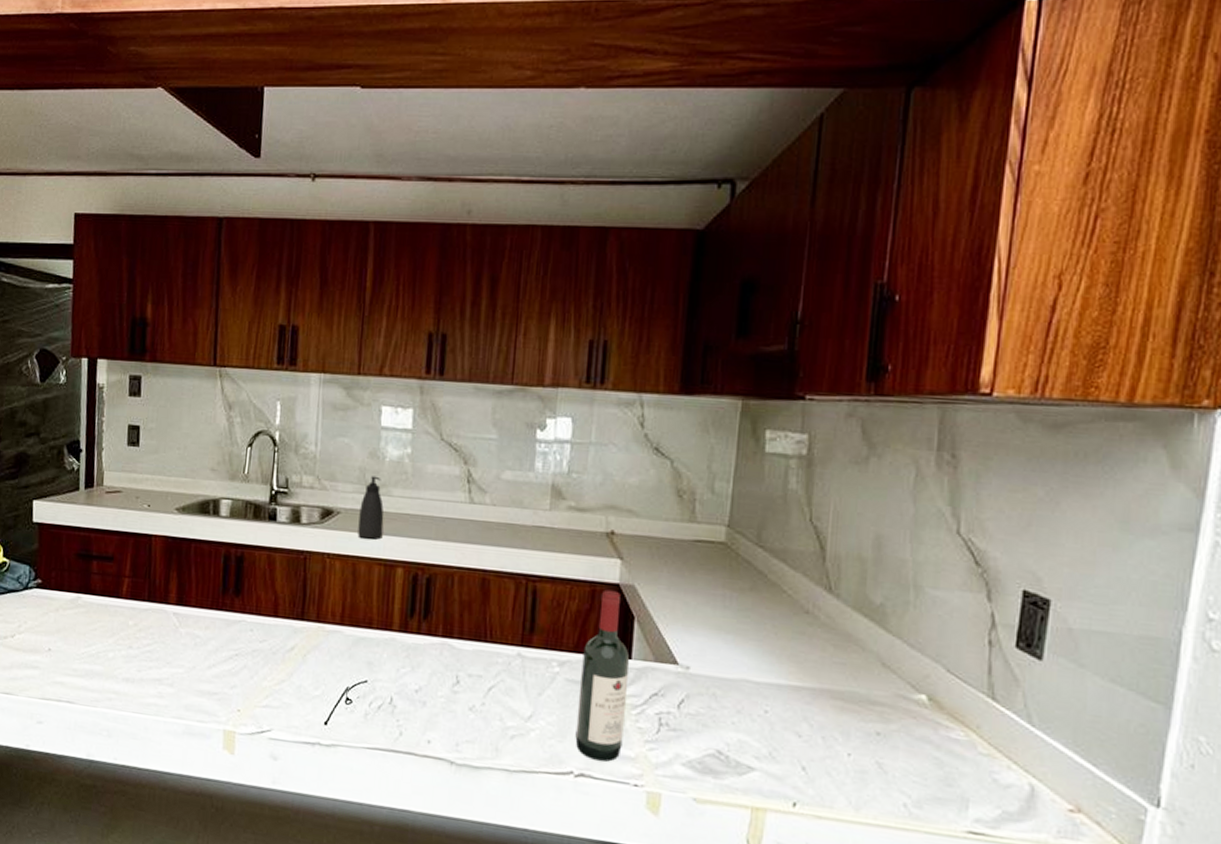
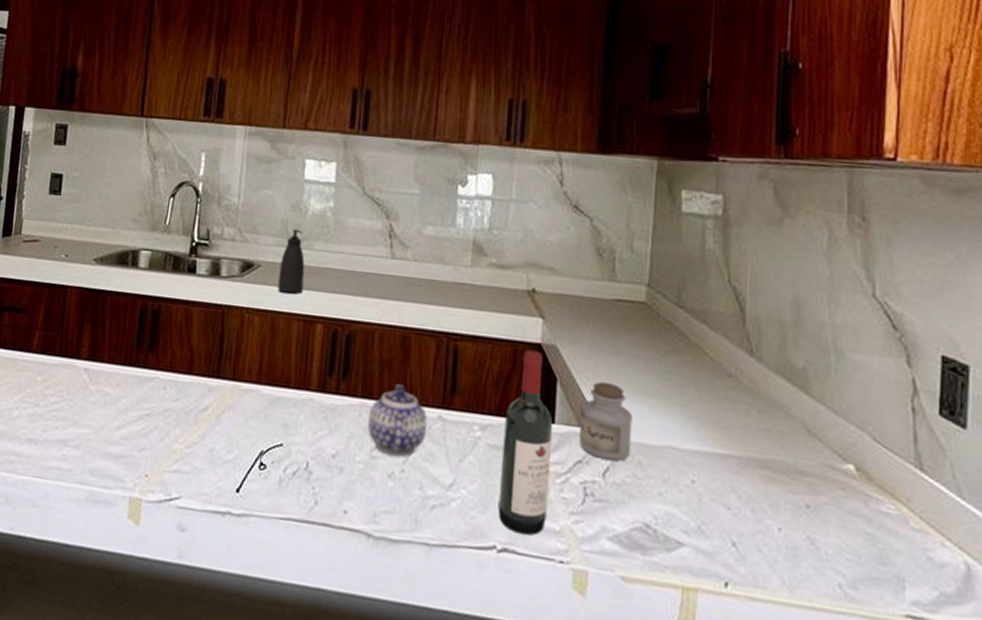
teapot: none [448,624,508,691] -> present [367,384,428,456]
jar: none [654,619,709,693] -> present [578,382,633,461]

